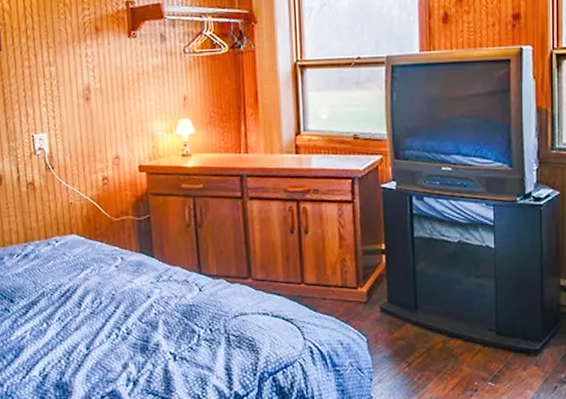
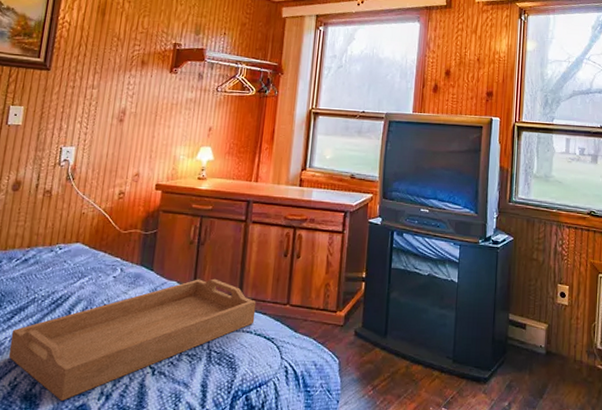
serving tray: none [30,261,270,388] -> present [8,278,257,401]

